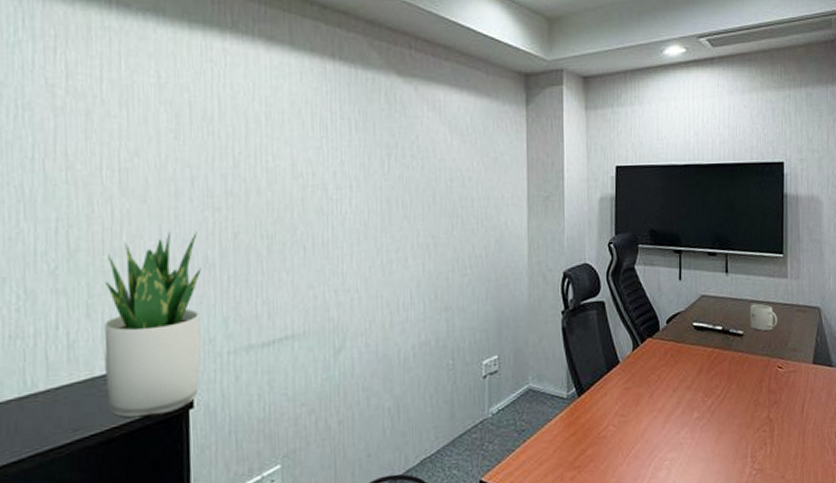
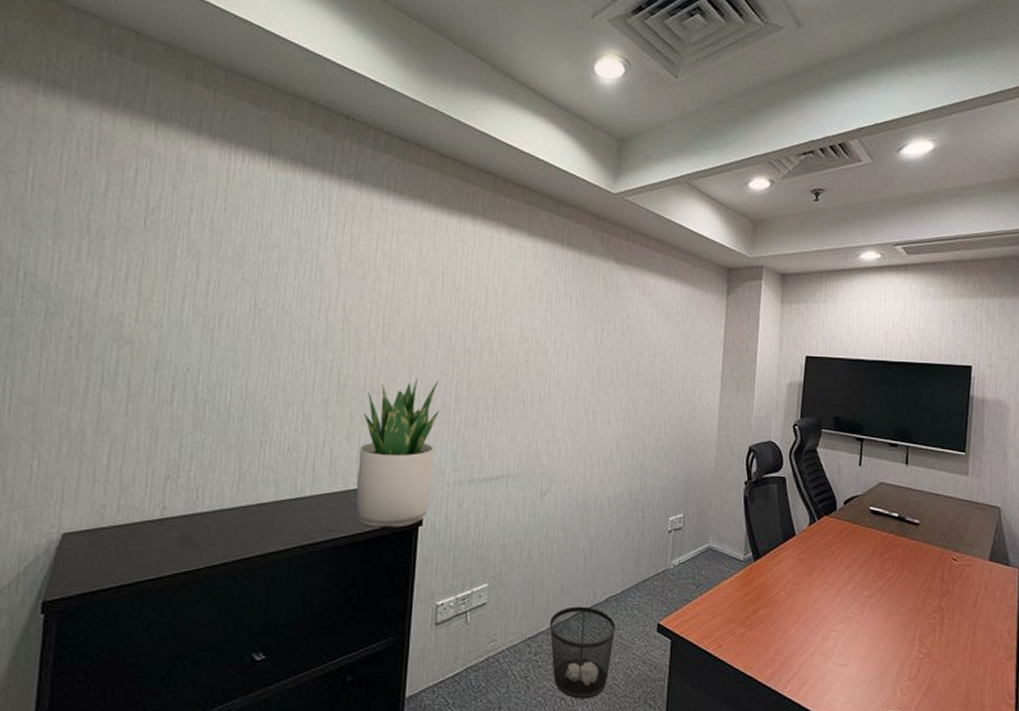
mug: present [749,303,778,331] -> none [926,496,956,524]

